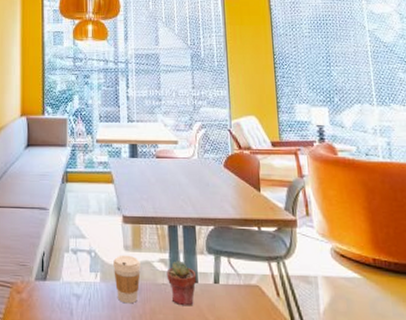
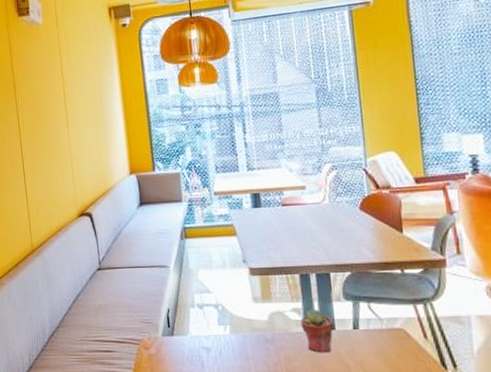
coffee cup: present [113,255,141,304] -> none [242,306,272,354]

